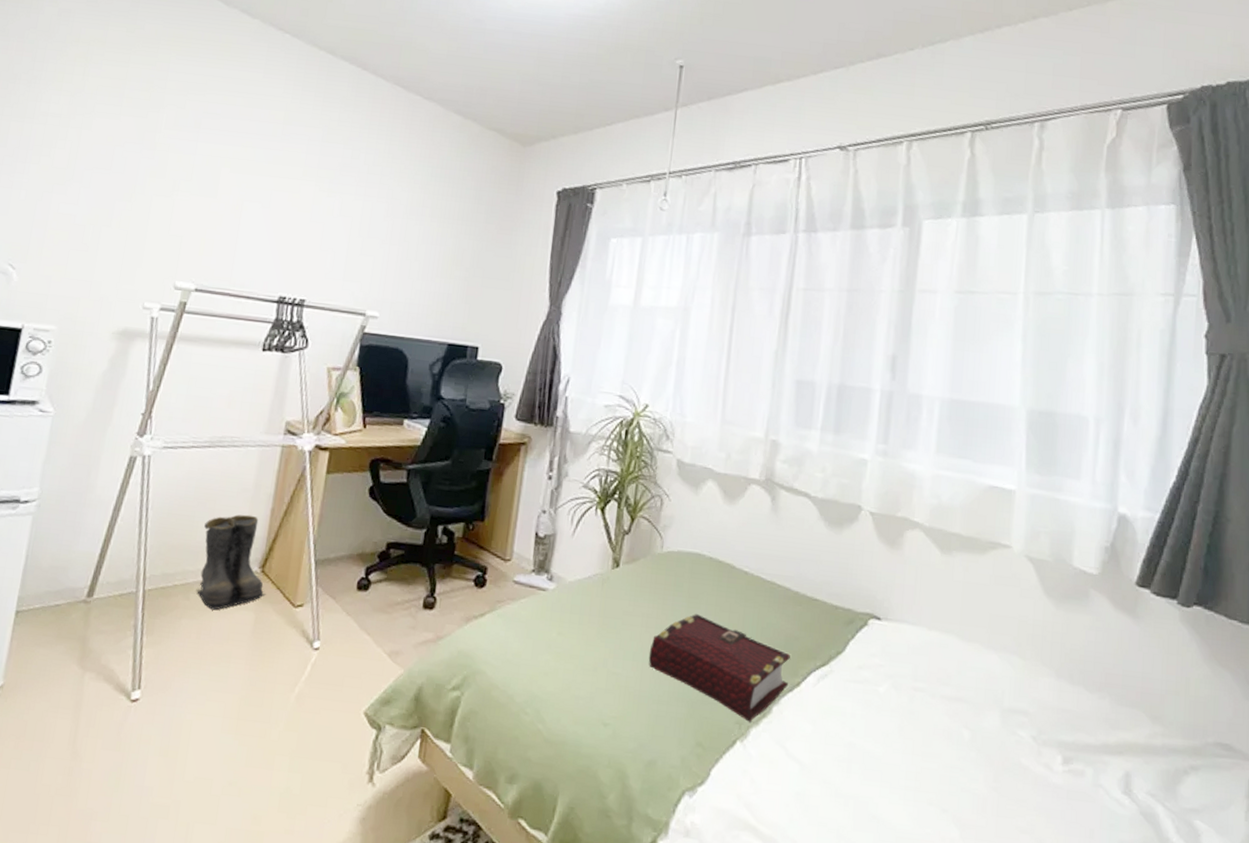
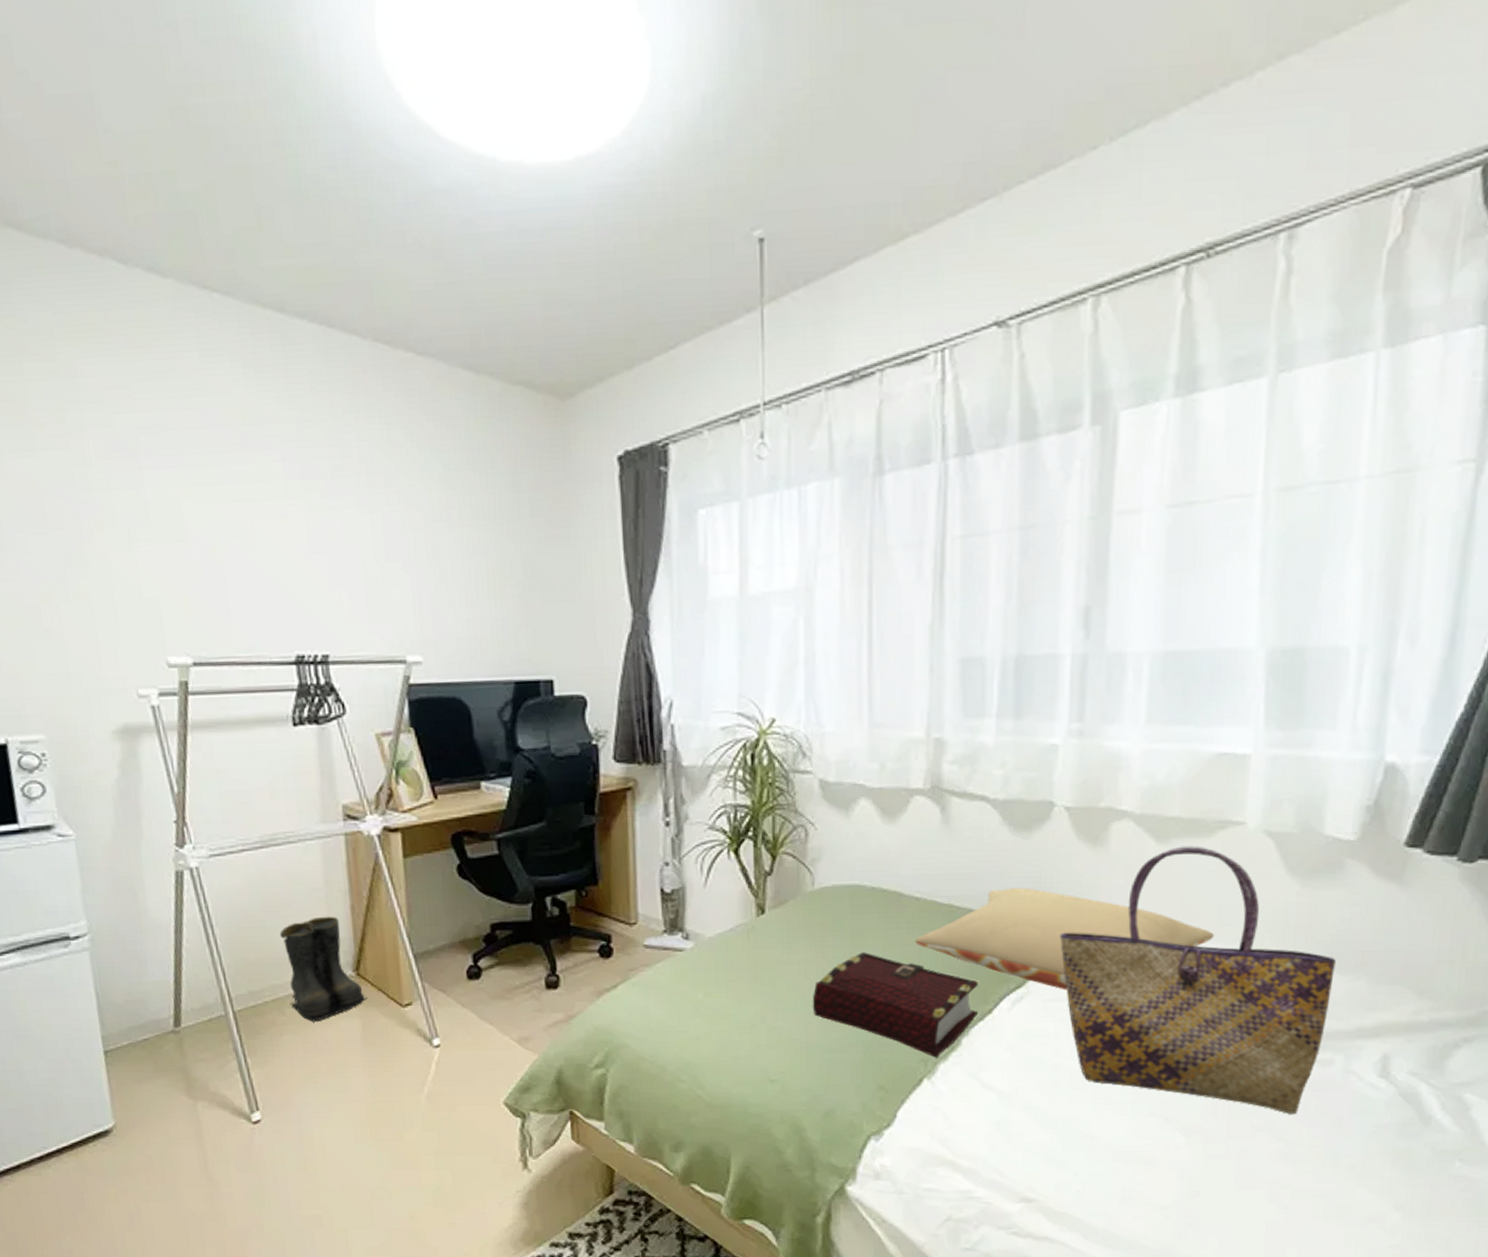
pillow: none [741,574,987,674] -> present [915,887,1215,990]
tote bag: none [860,558,1085,820] -> present [1060,845,1337,1114]

